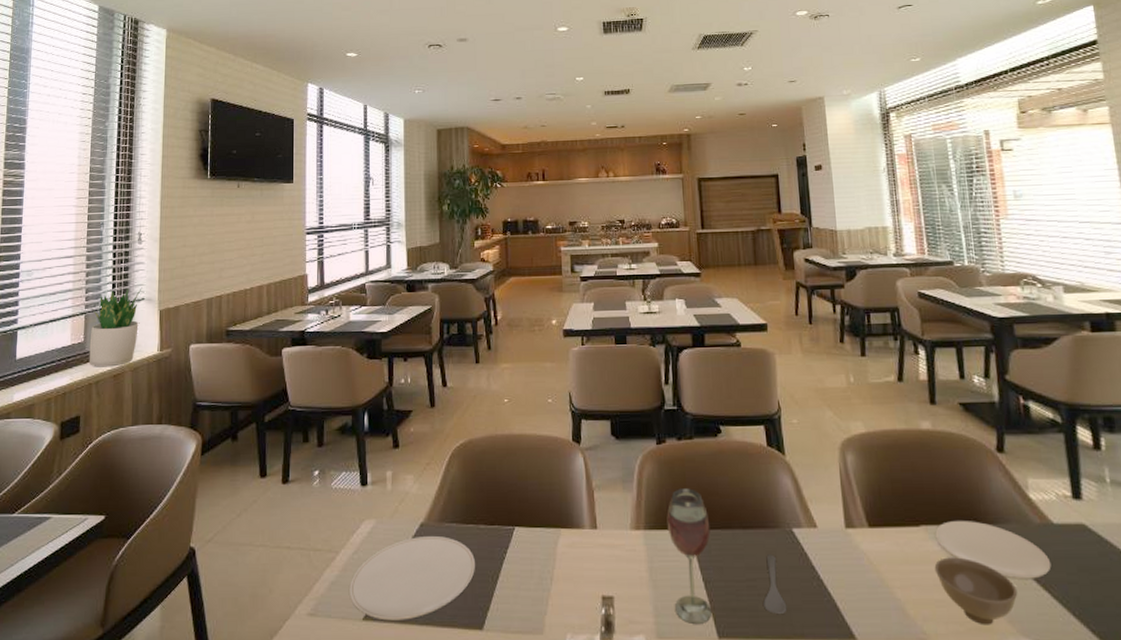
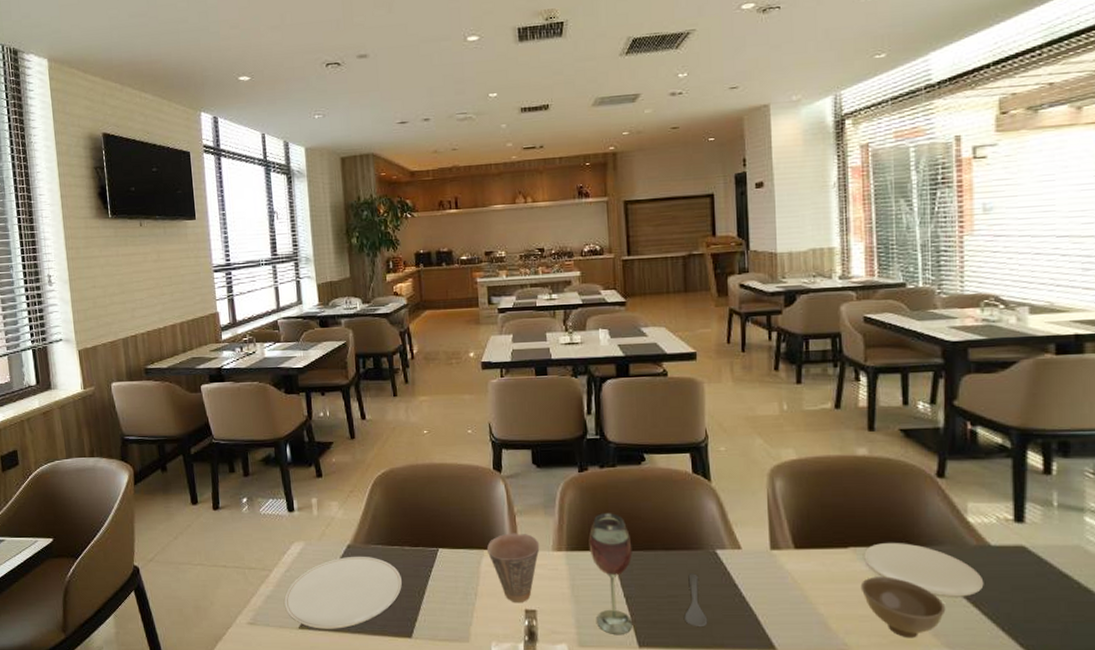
planter: present [89,287,142,367] -> none [12,329,61,405]
cup: none [563,510,618,588] -> present [486,533,540,602]

